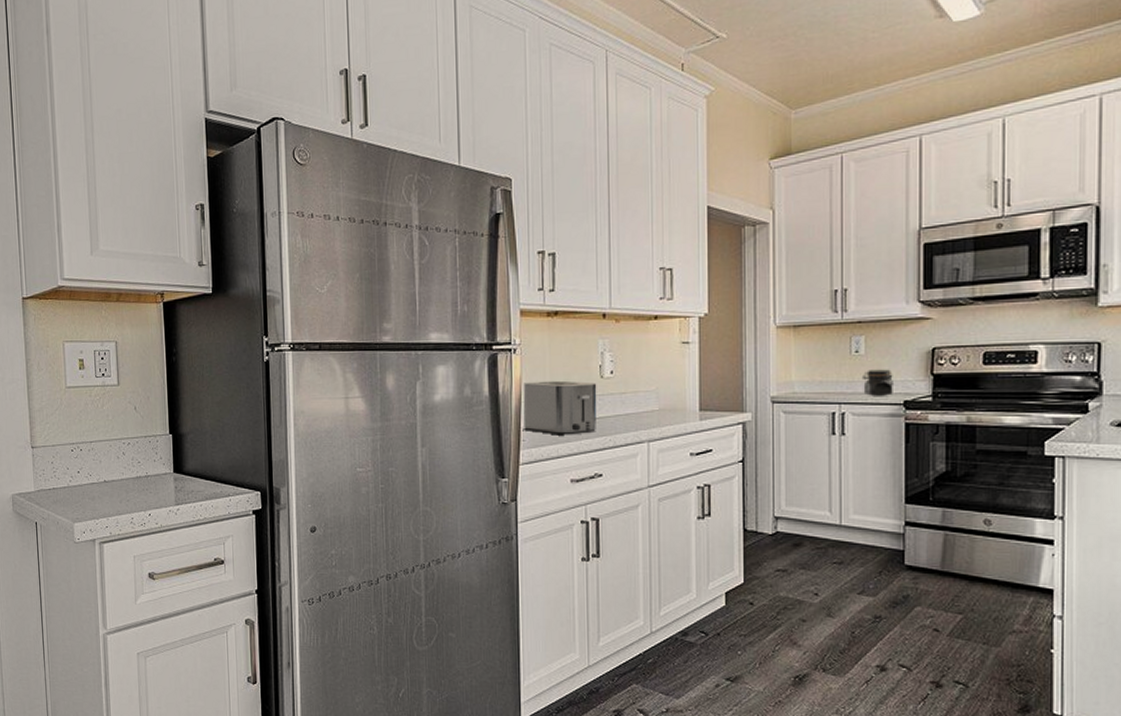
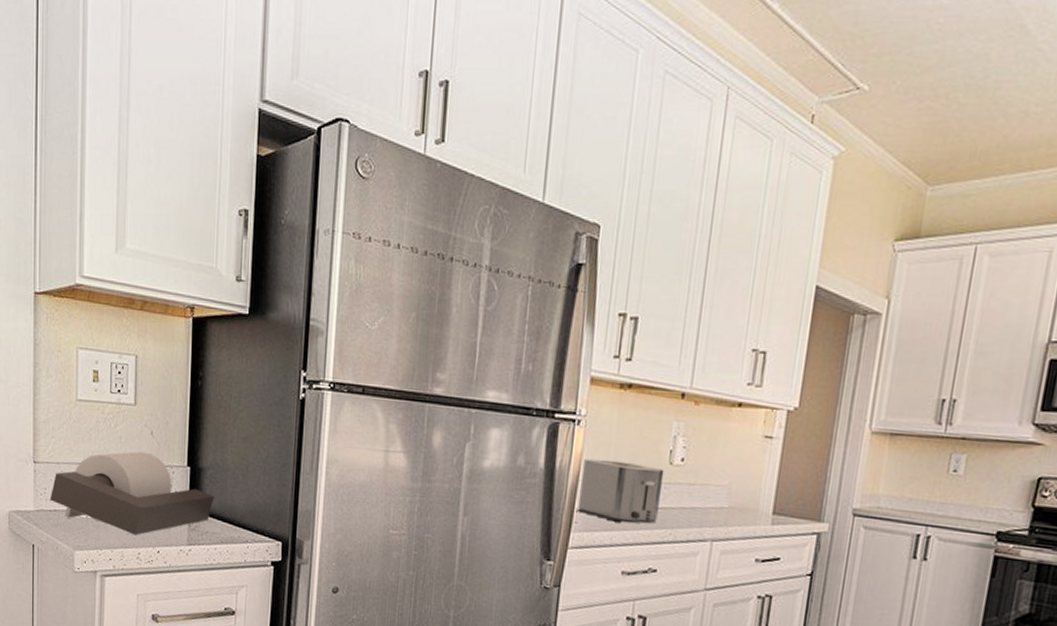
paper towel holder: none [48,425,196,502] -> present [49,451,214,536]
jar: present [861,369,895,397] -> none [954,492,991,524]

